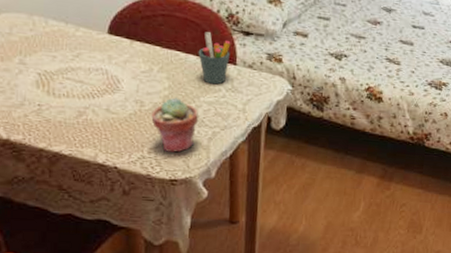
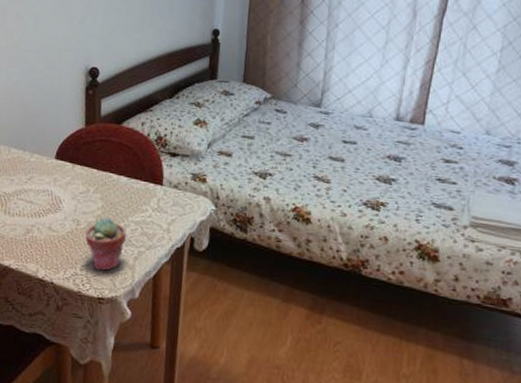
pen holder: present [198,32,231,85] -> none [129,154,159,205]

